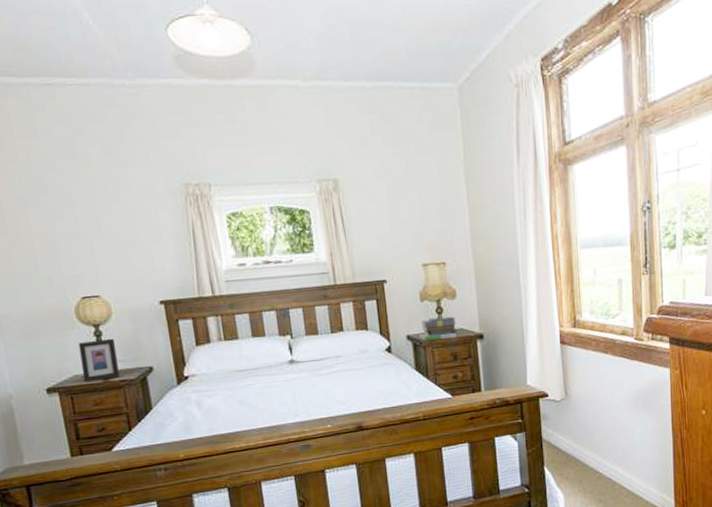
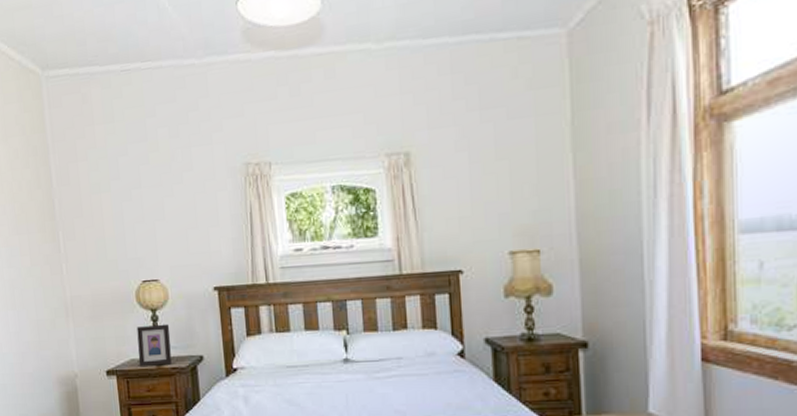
books: present [419,316,458,342] -> none [500,317,552,347]

